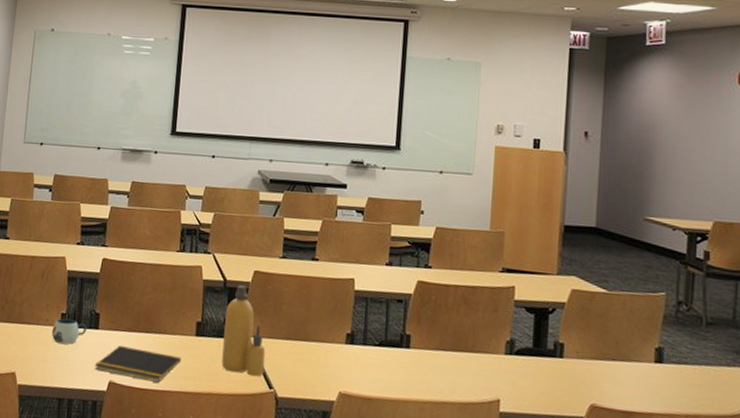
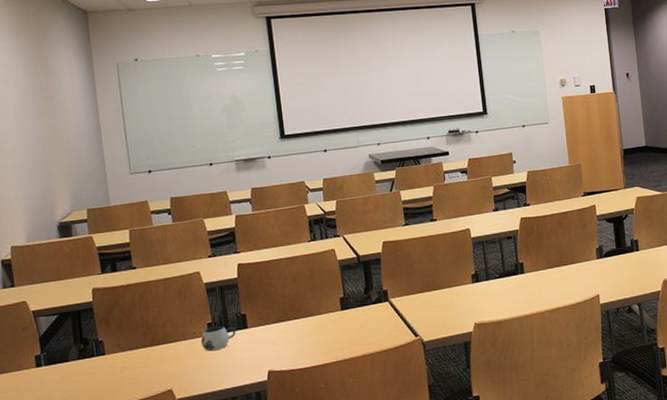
notepad: present [94,345,181,383] -> none [250,332,332,365]
bottle: present [221,285,266,377] -> none [364,256,409,333]

